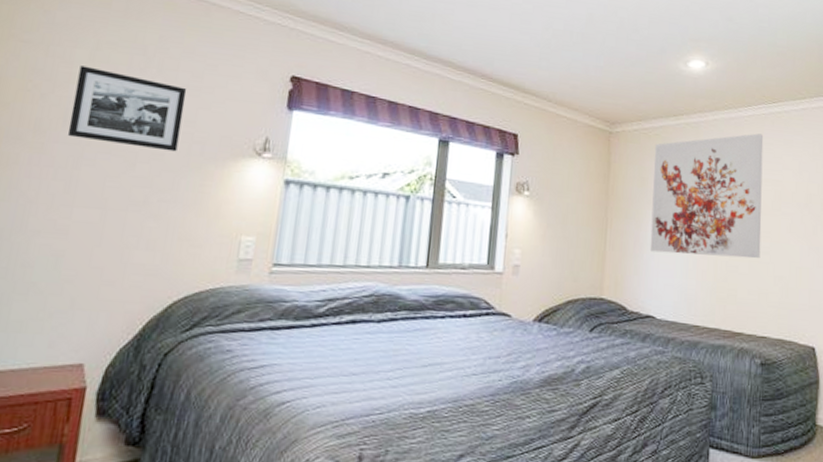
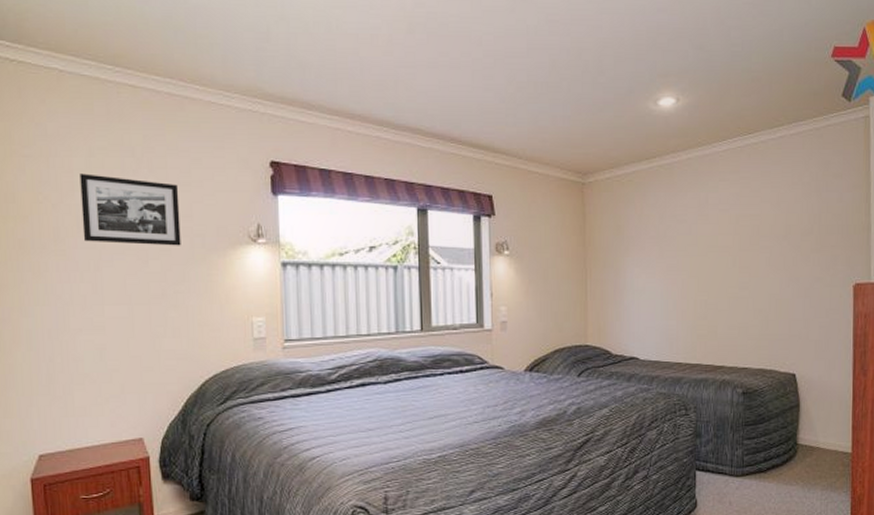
wall art: present [649,133,764,259] -> none [628,168,740,297]

